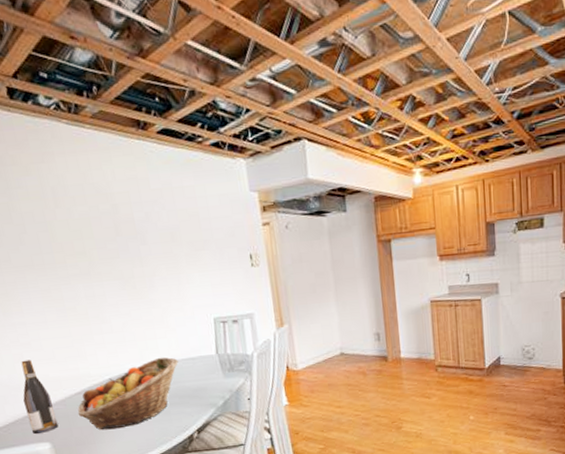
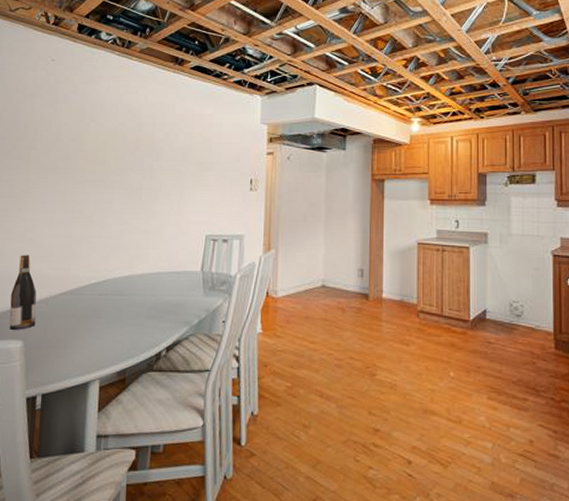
fruit basket: present [77,357,179,430] -> none [57,267,164,336]

